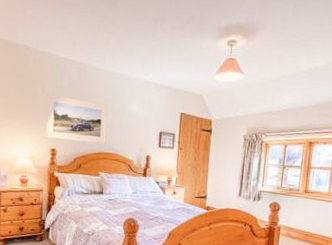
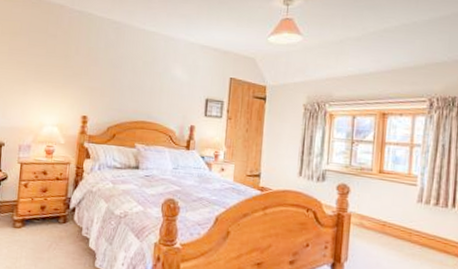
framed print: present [45,93,108,143] -> none [76,55,148,111]

